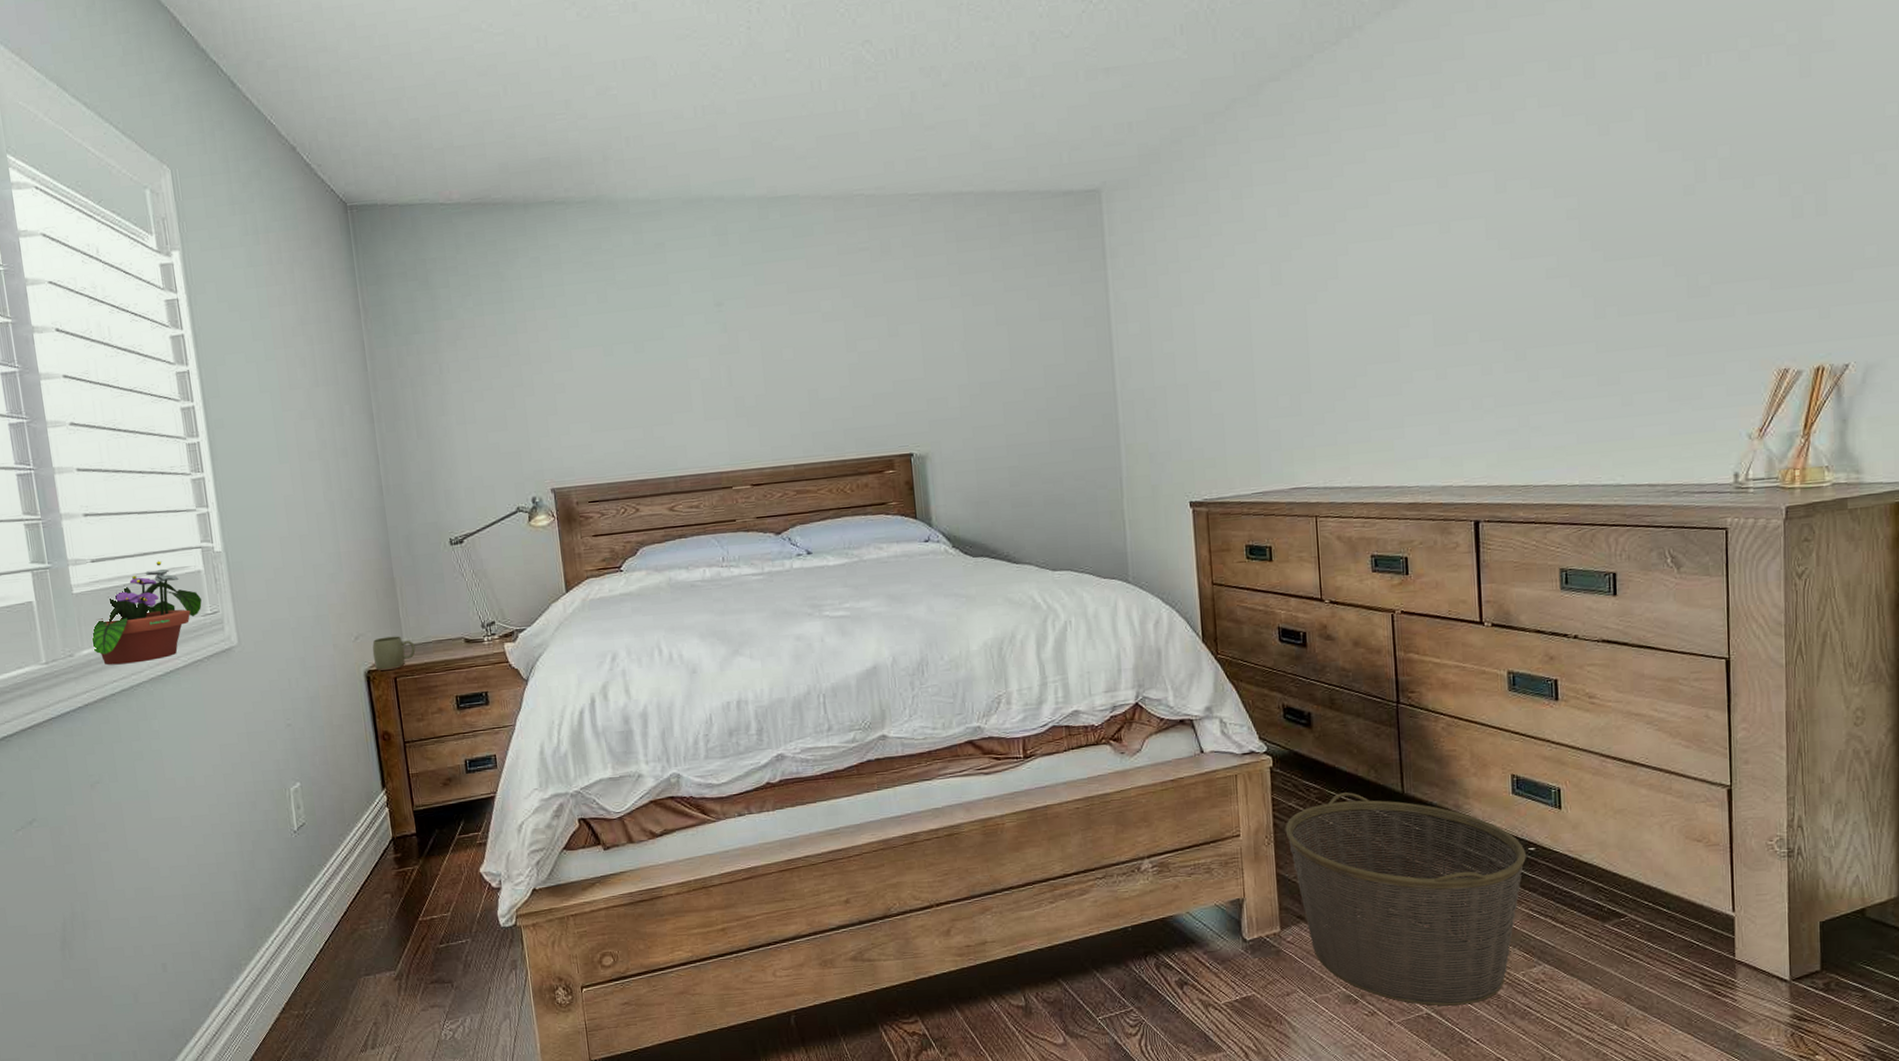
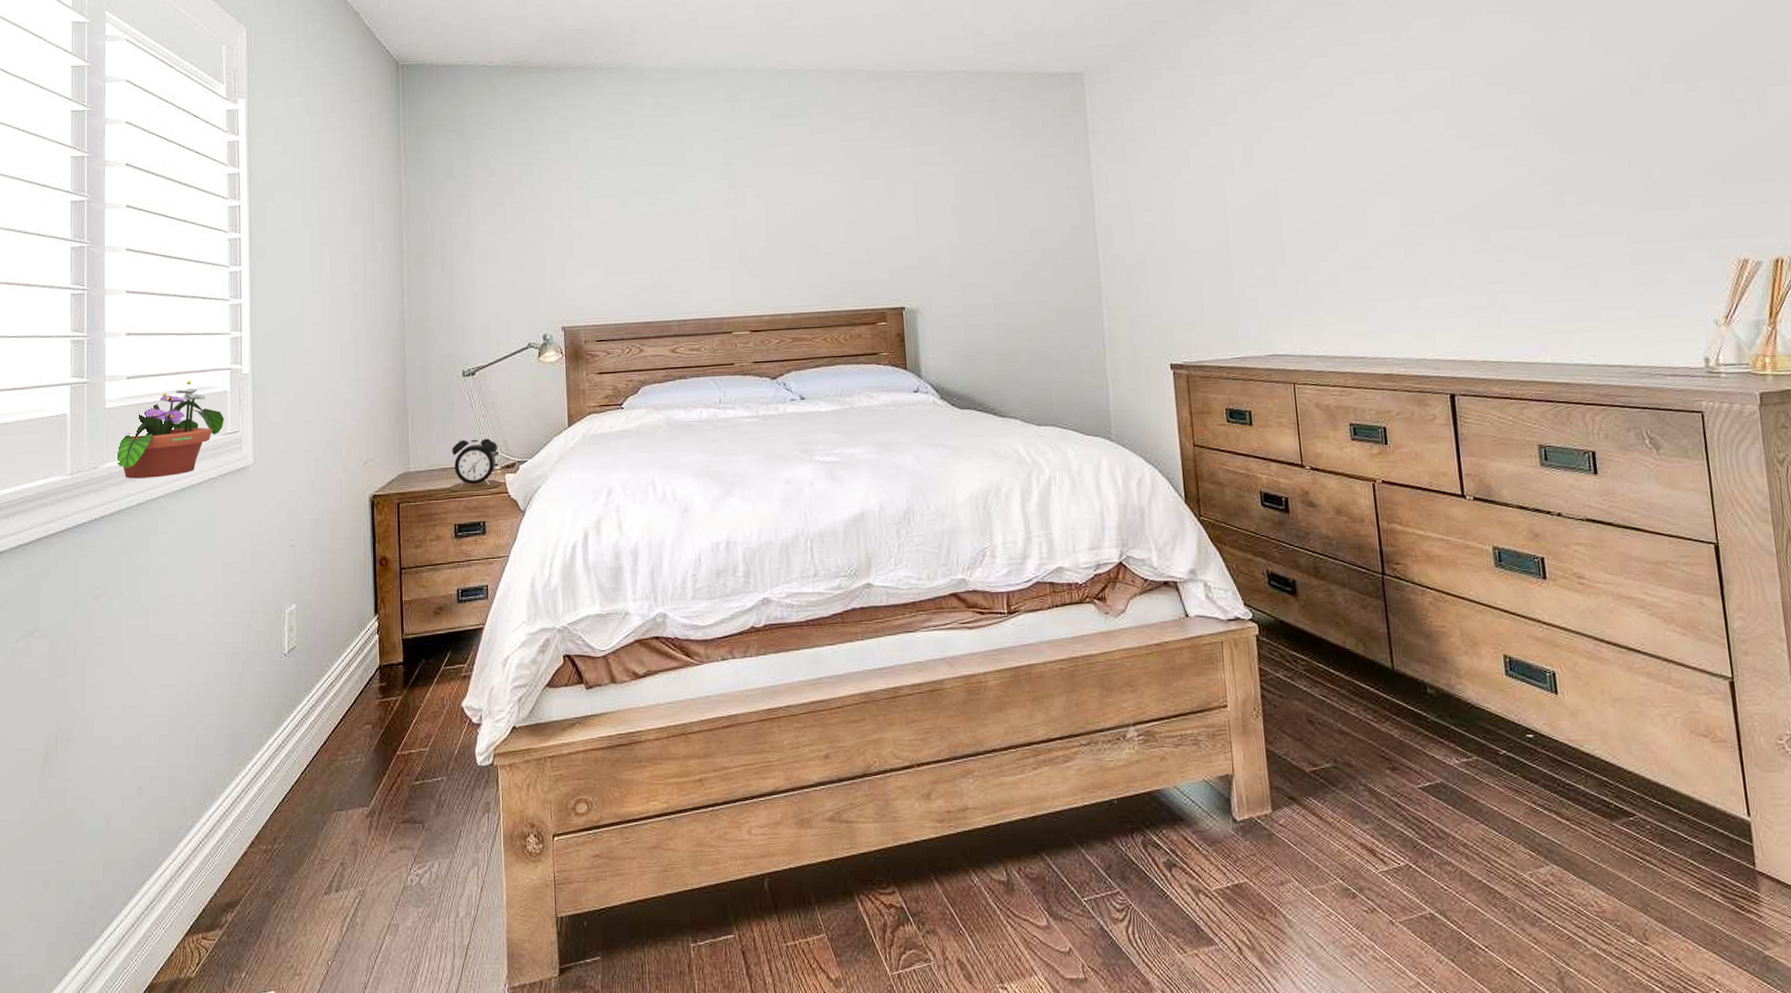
mug: present [372,636,416,671] -> none [379,462,420,496]
alarm clock: none [445,603,501,664] -> present [449,434,502,492]
basket: present [1285,792,1526,1006] -> none [1273,665,1525,906]

